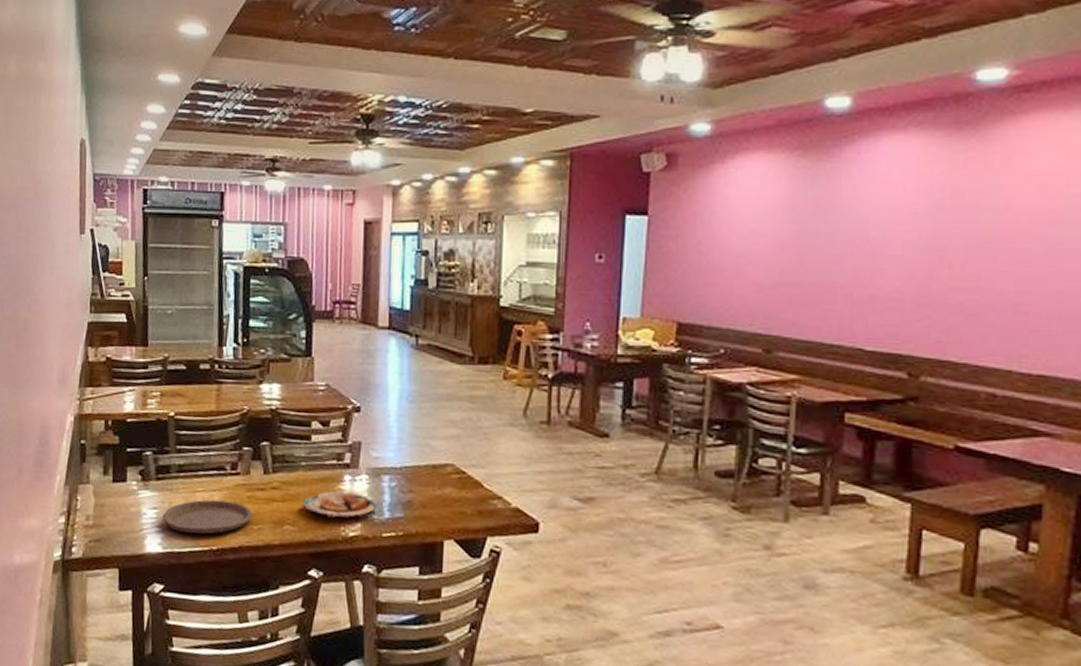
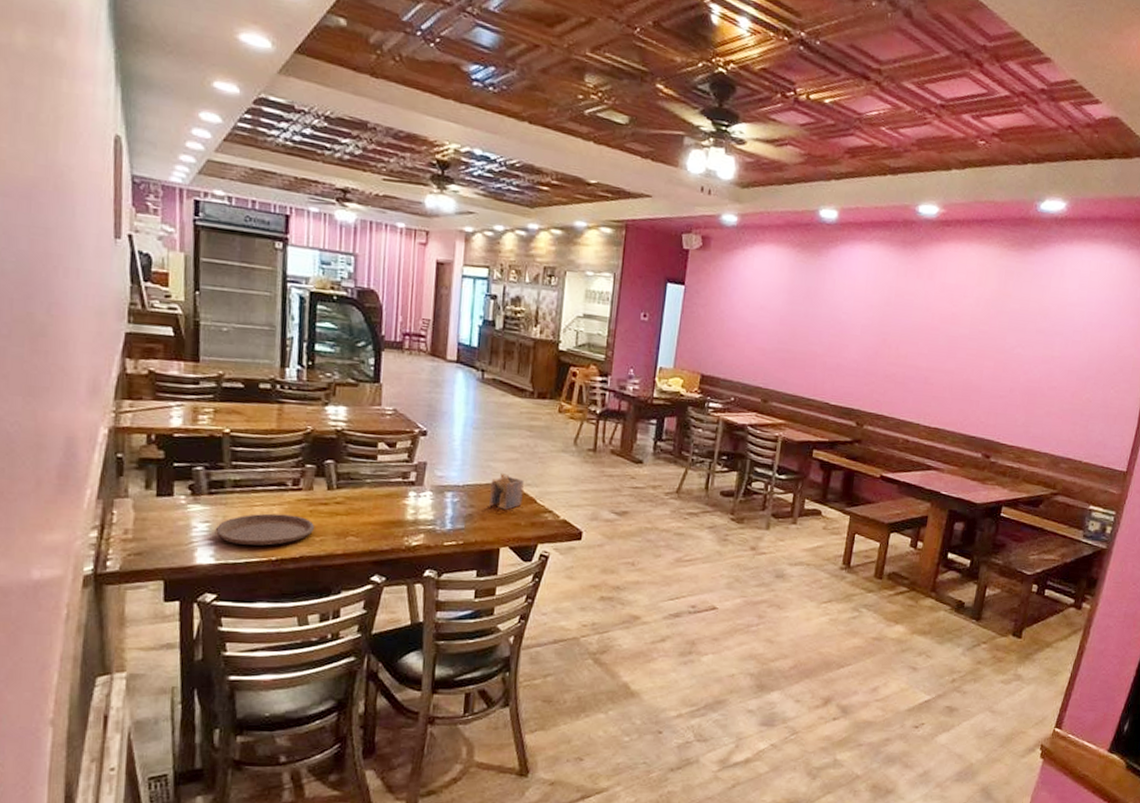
plate: present [303,491,377,518] -> none [367,505,439,529]
napkin holder: none [430,451,468,496] -> present [489,472,524,510]

